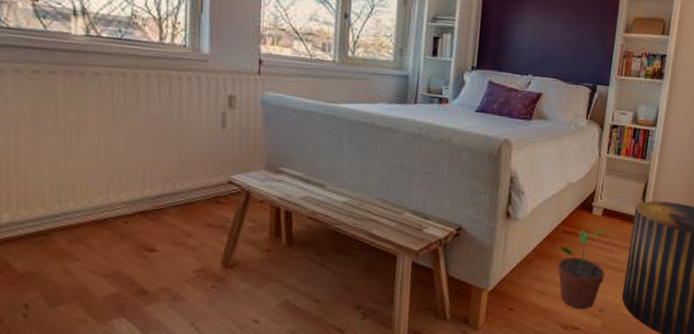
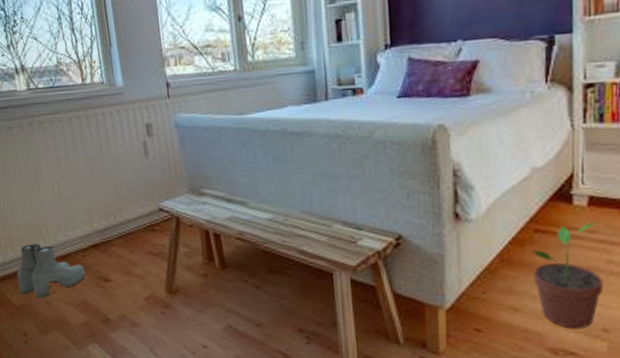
boots: none [27,204,125,266] -> present [16,244,86,299]

